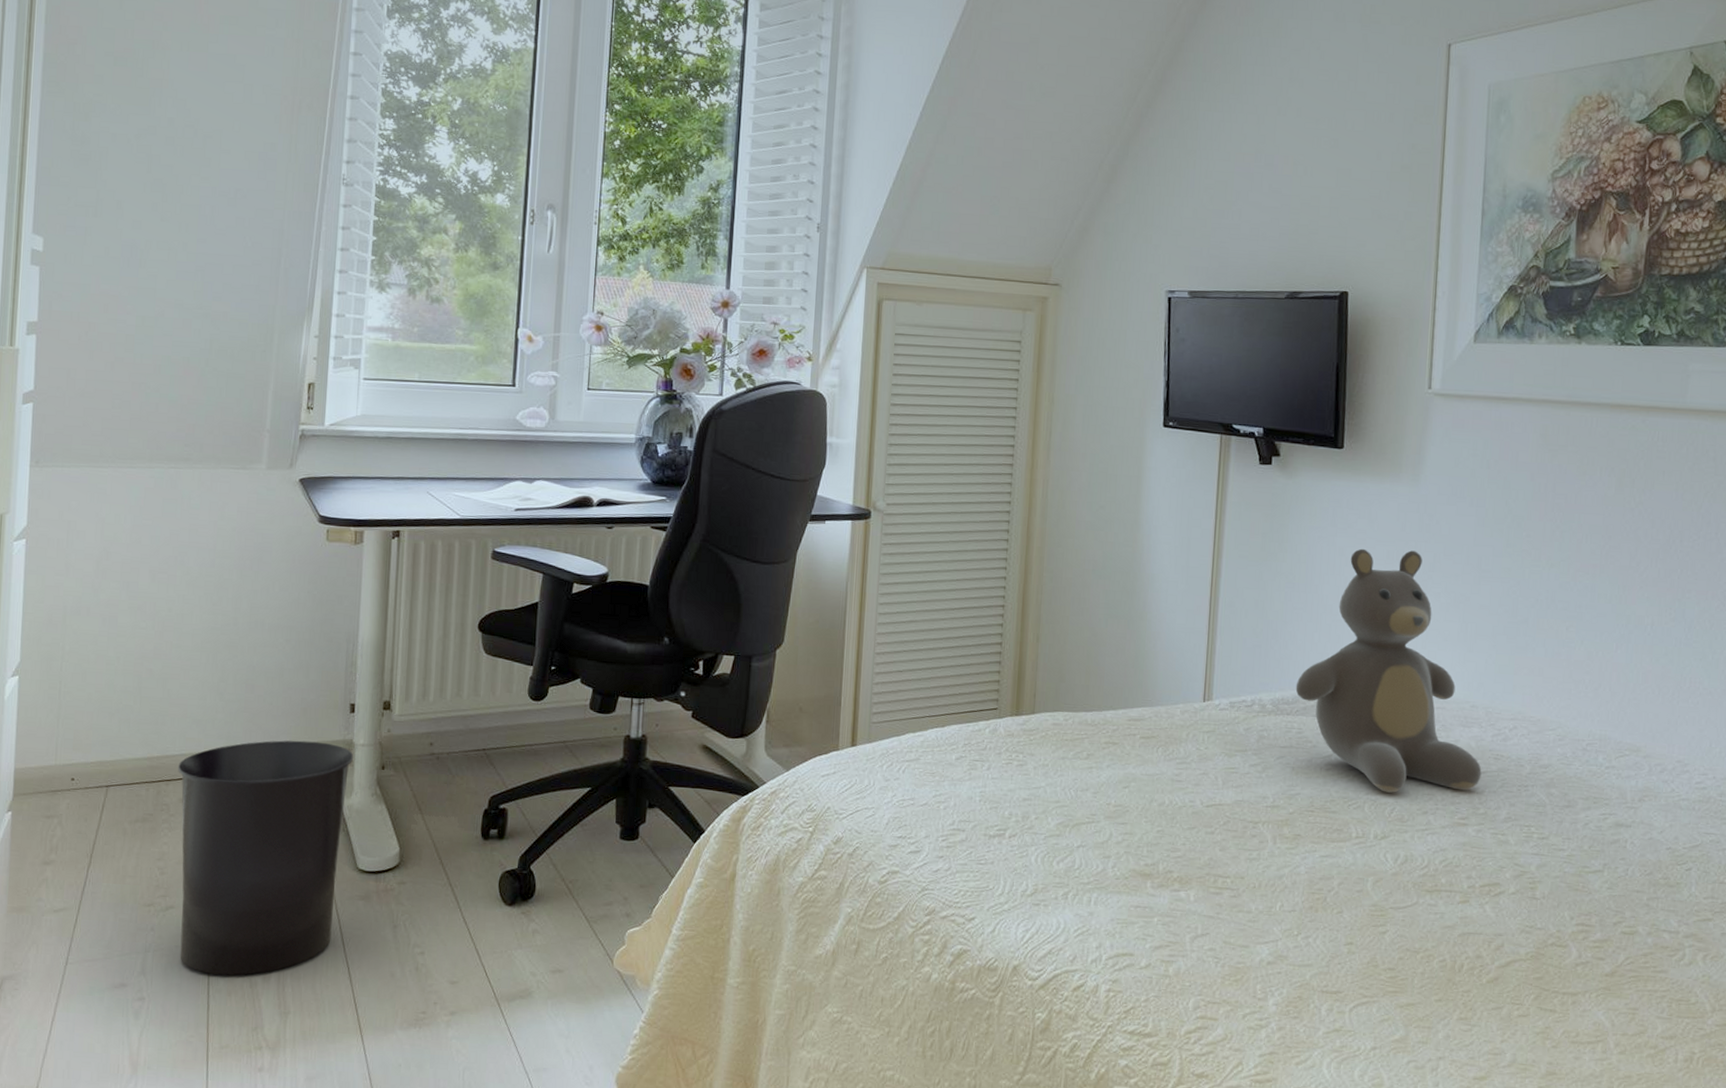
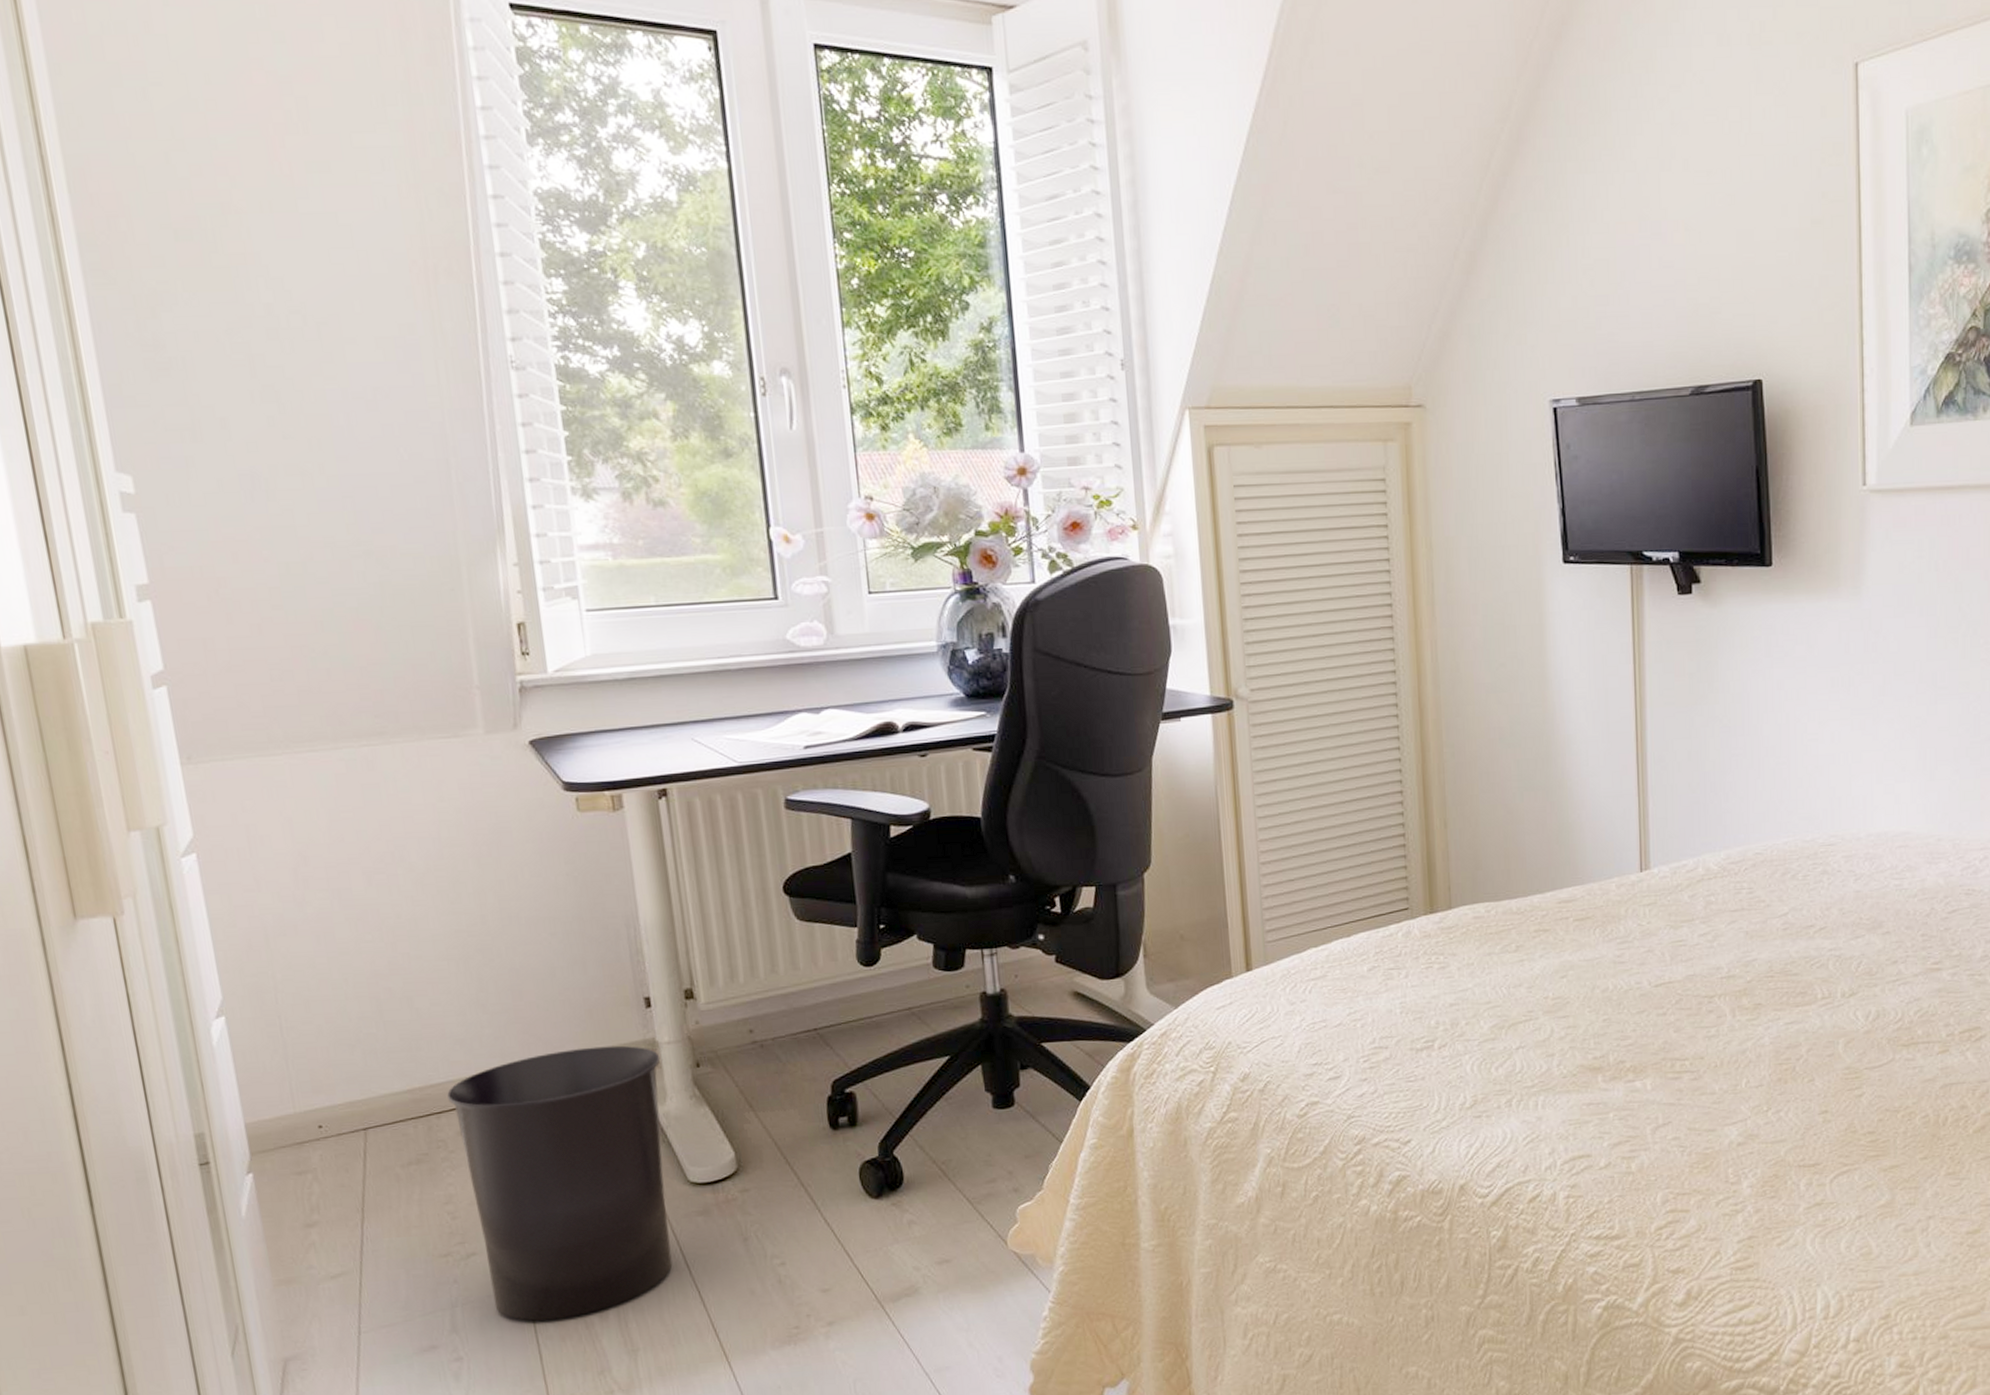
teddy bear: present [1295,548,1482,793] -> none [1742,674,1953,946]

